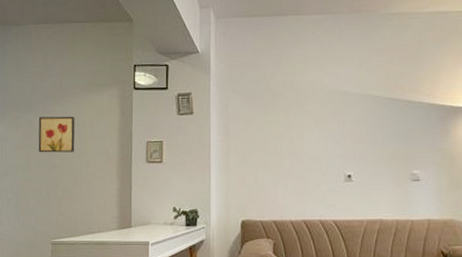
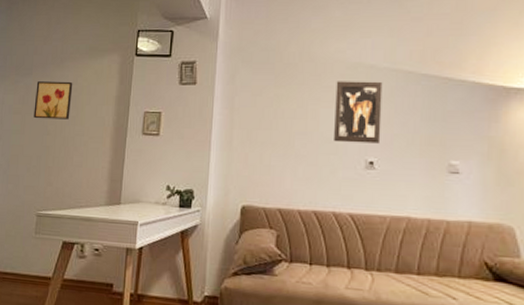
wall art: none [317,105,356,160] -> present [334,81,383,144]

